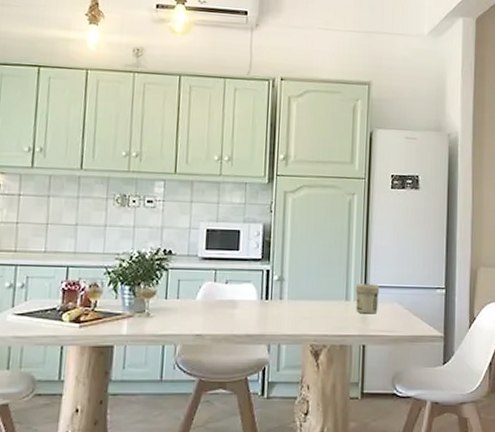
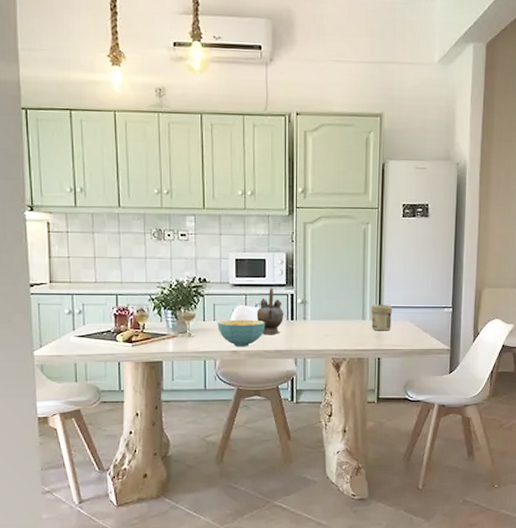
cereal bowl: none [181,297,237,330] -> present [217,319,266,347]
teapot: none [226,262,258,316] -> present [256,287,285,334]

